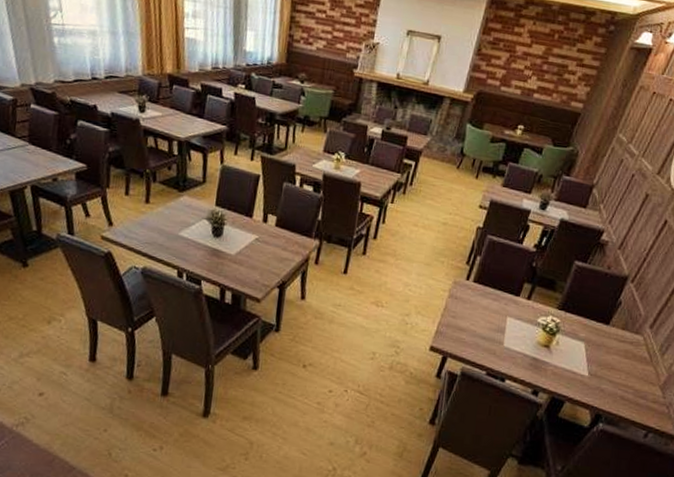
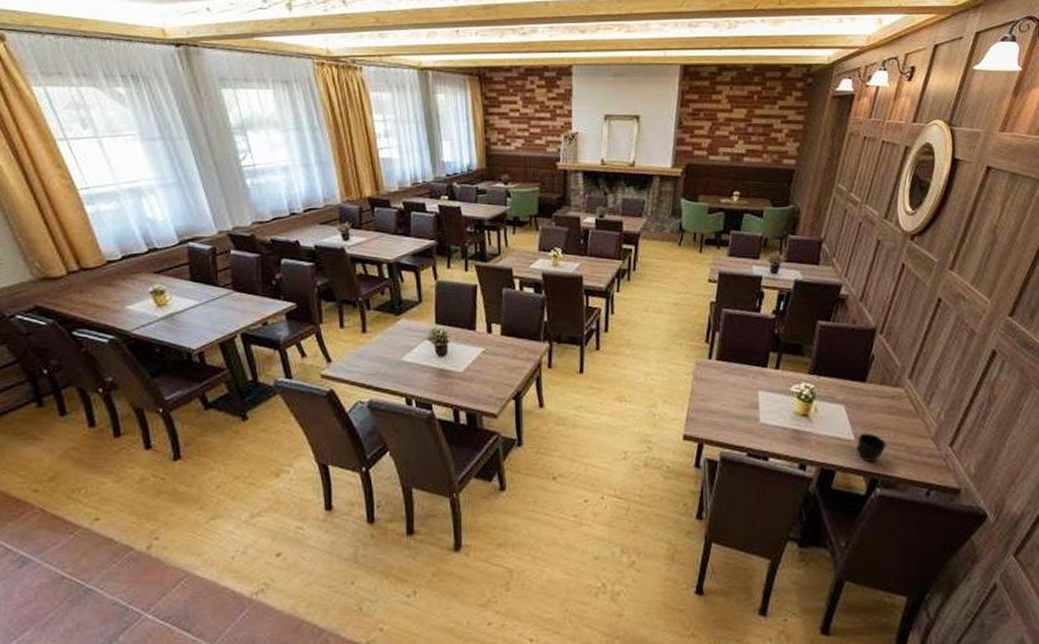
cup: none [588,371,617,399] -> present [856,433,886,463]

